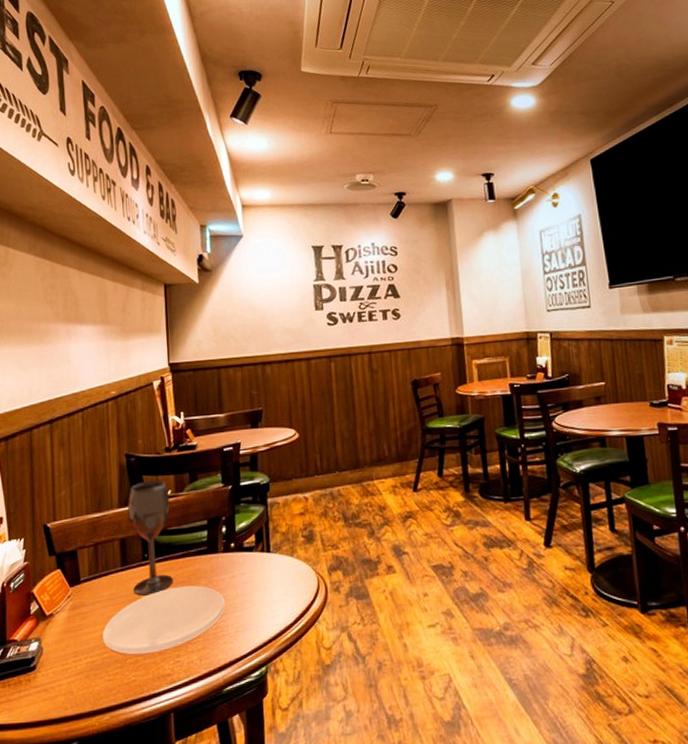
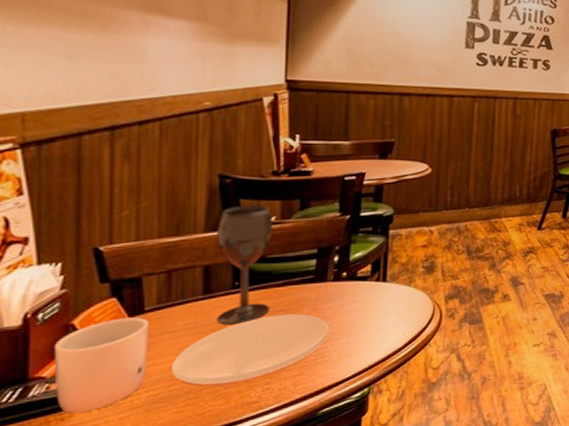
mug: none [21,587,85,675] -> present [53,317,150,414]

